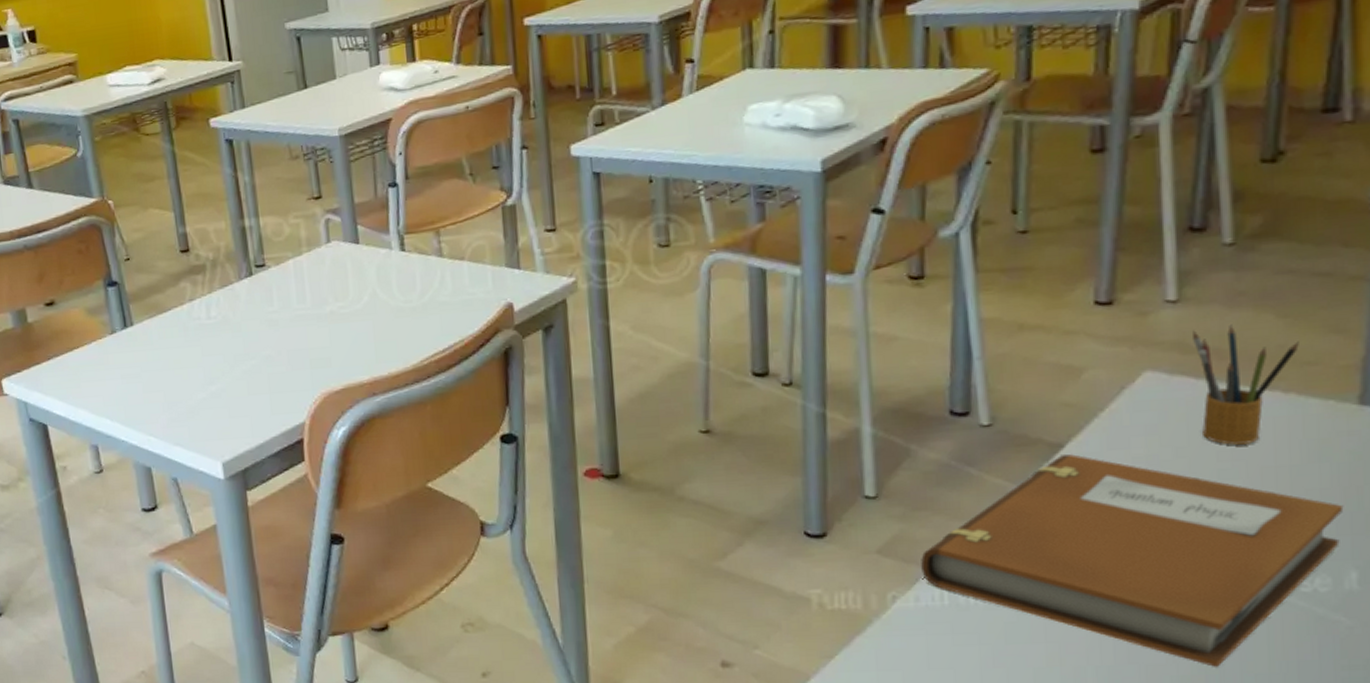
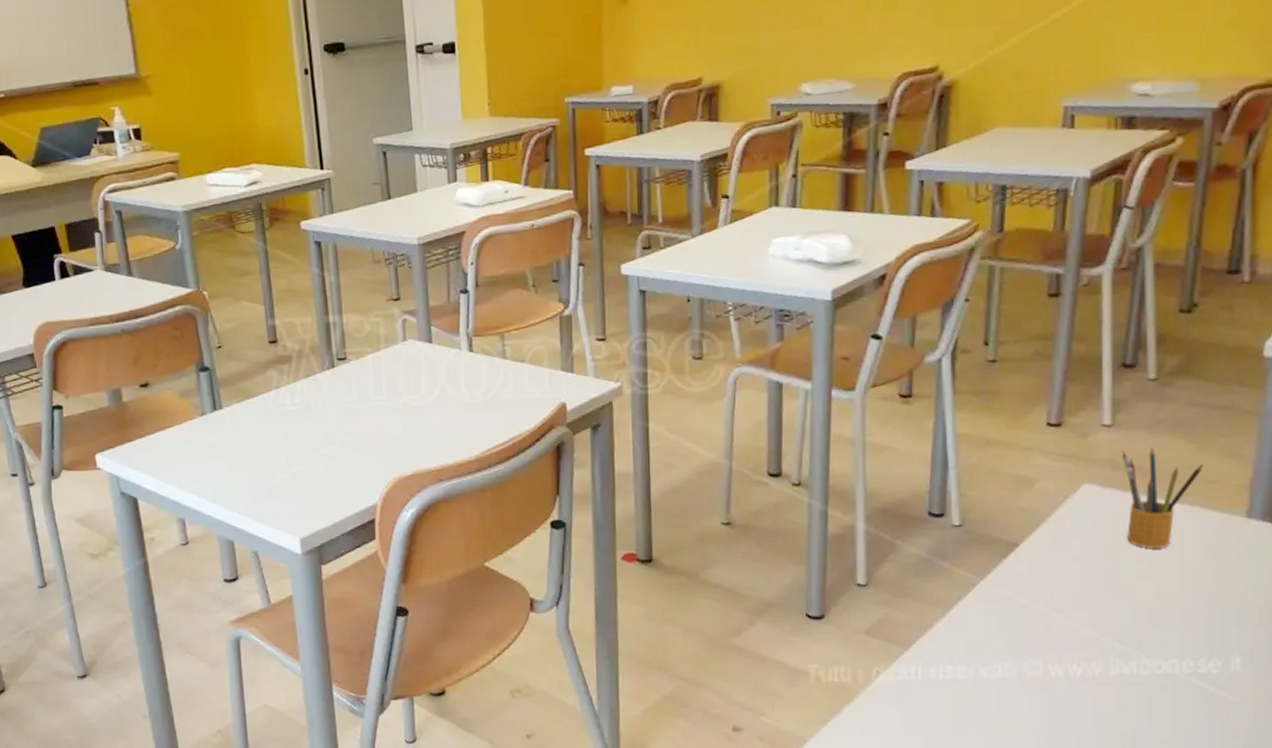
notebook: present [921,454,1344,667] -> none [901,552,1233,735]

